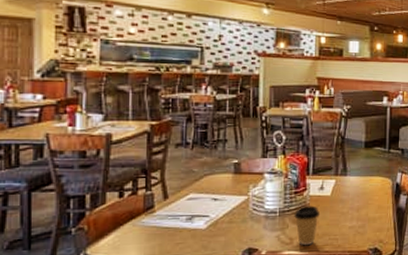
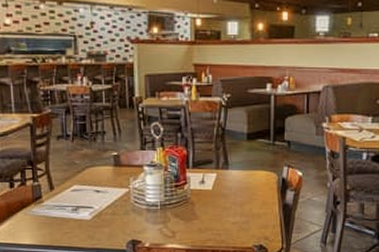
coffee cup: present [294,205,321,246] -> none [175,199,202,240]

